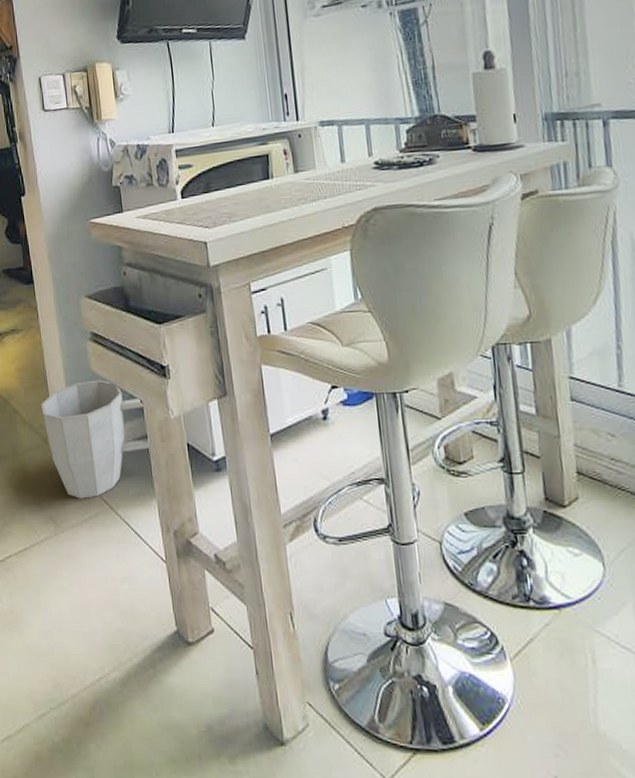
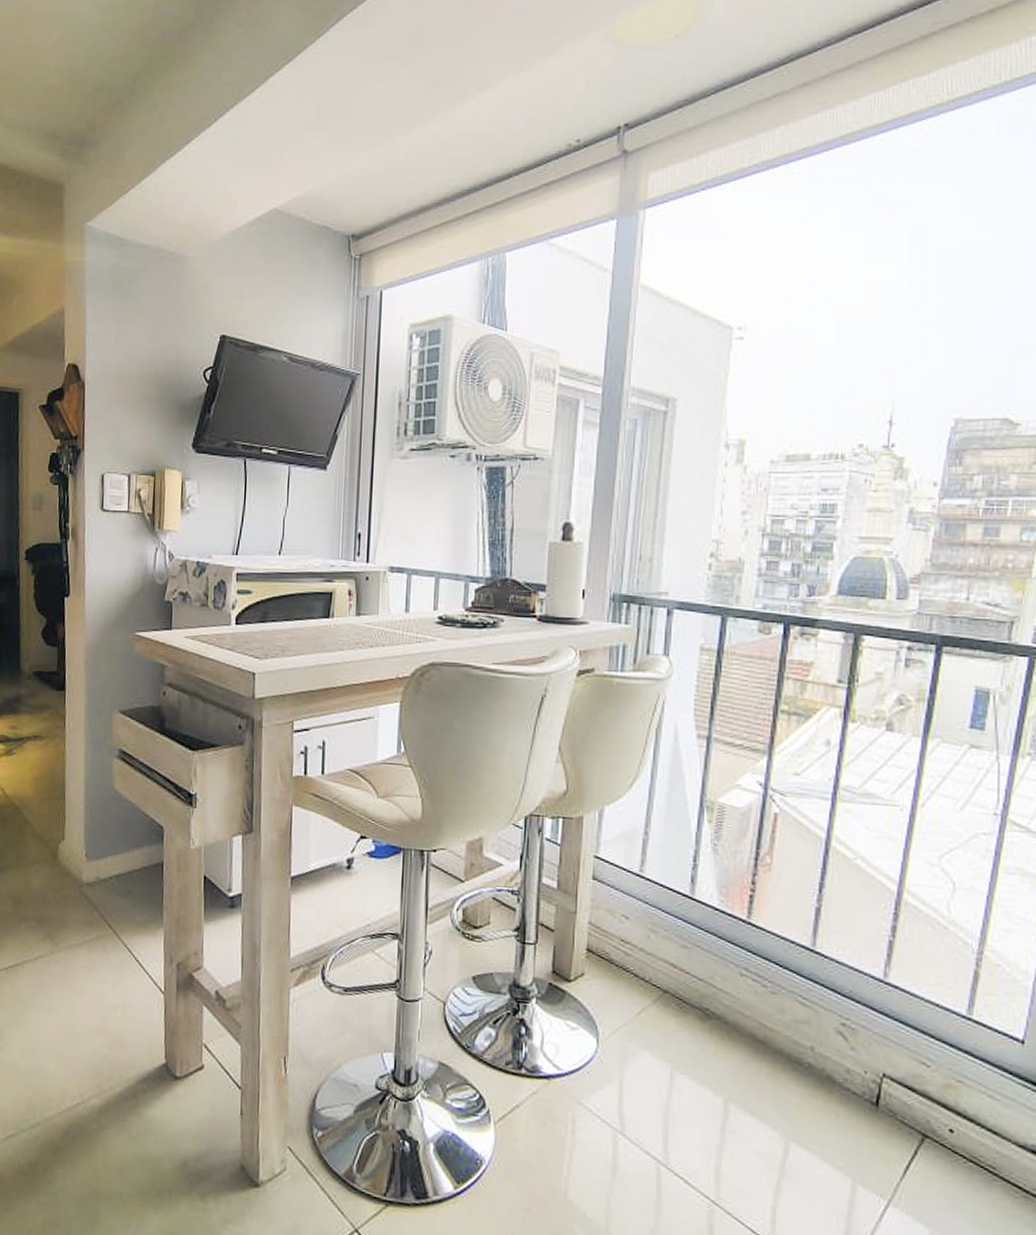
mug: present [41,379,149,499] -> none [55,799,165,920]

